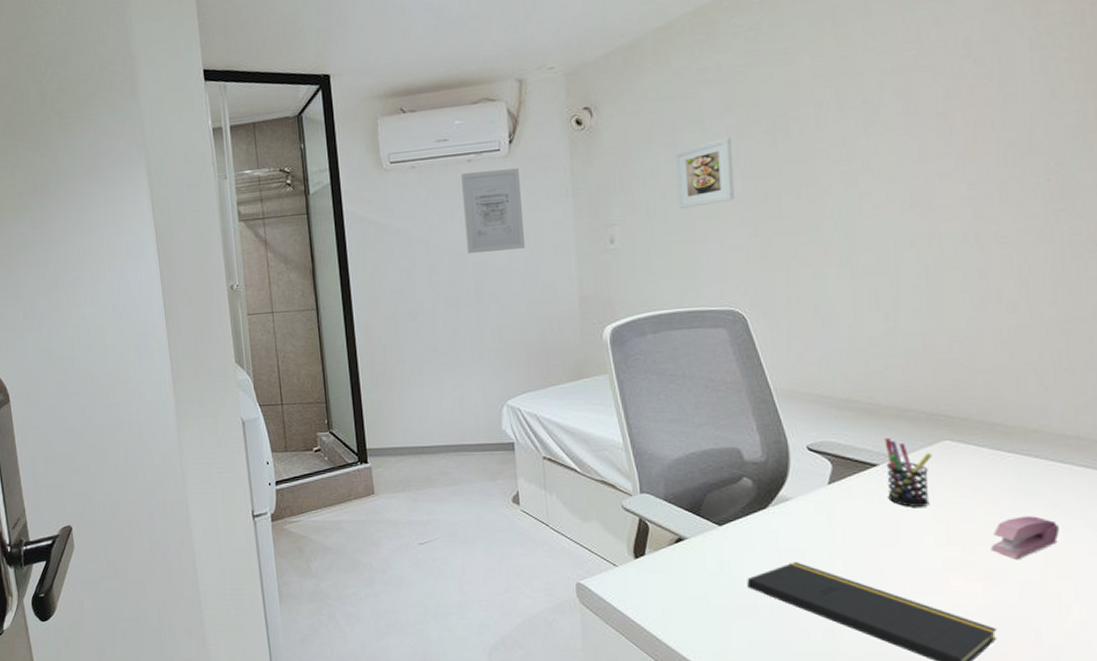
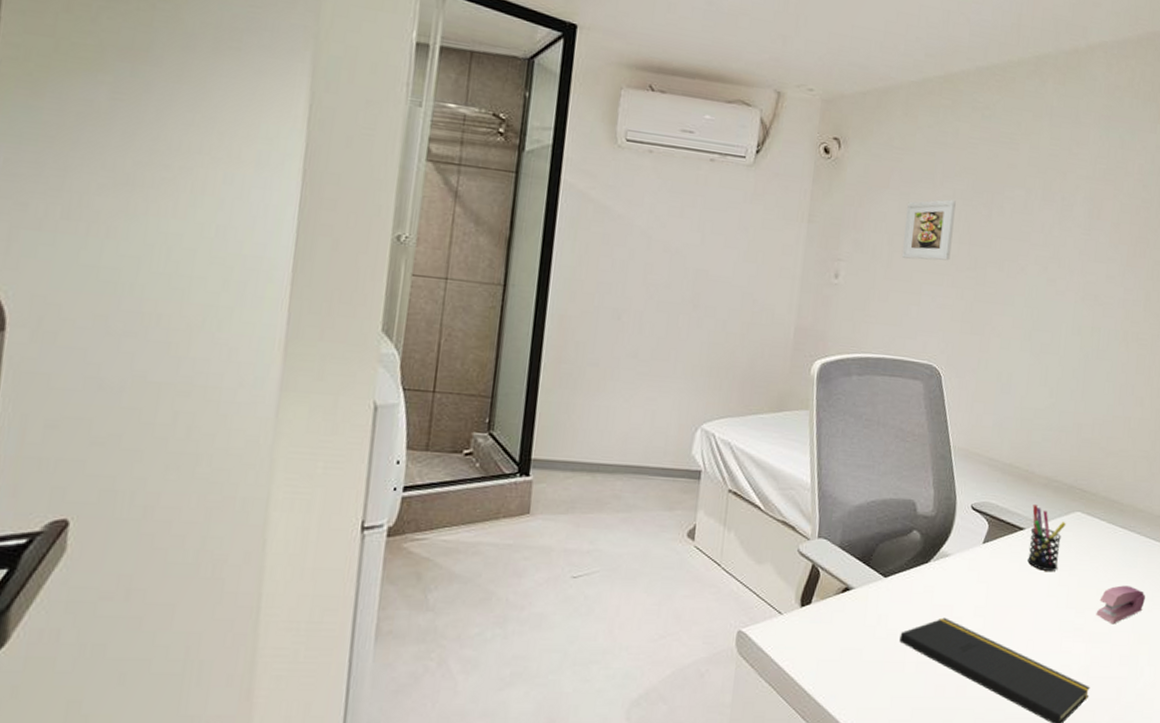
wall art: present [461,168,526,254] -> none [691,172,761,265]

